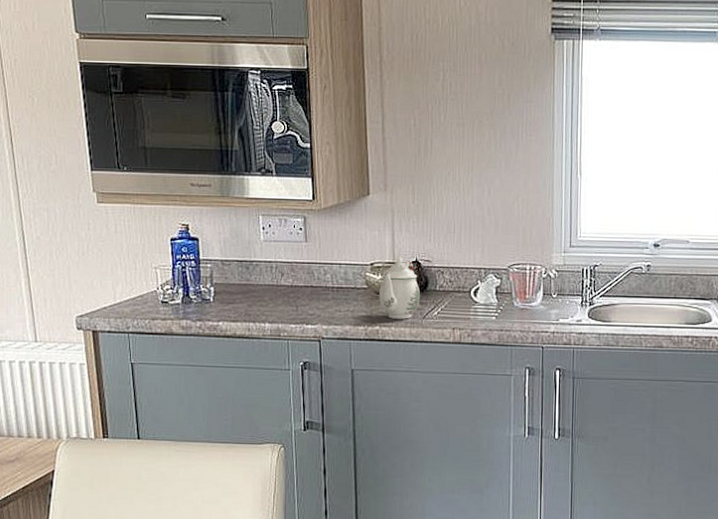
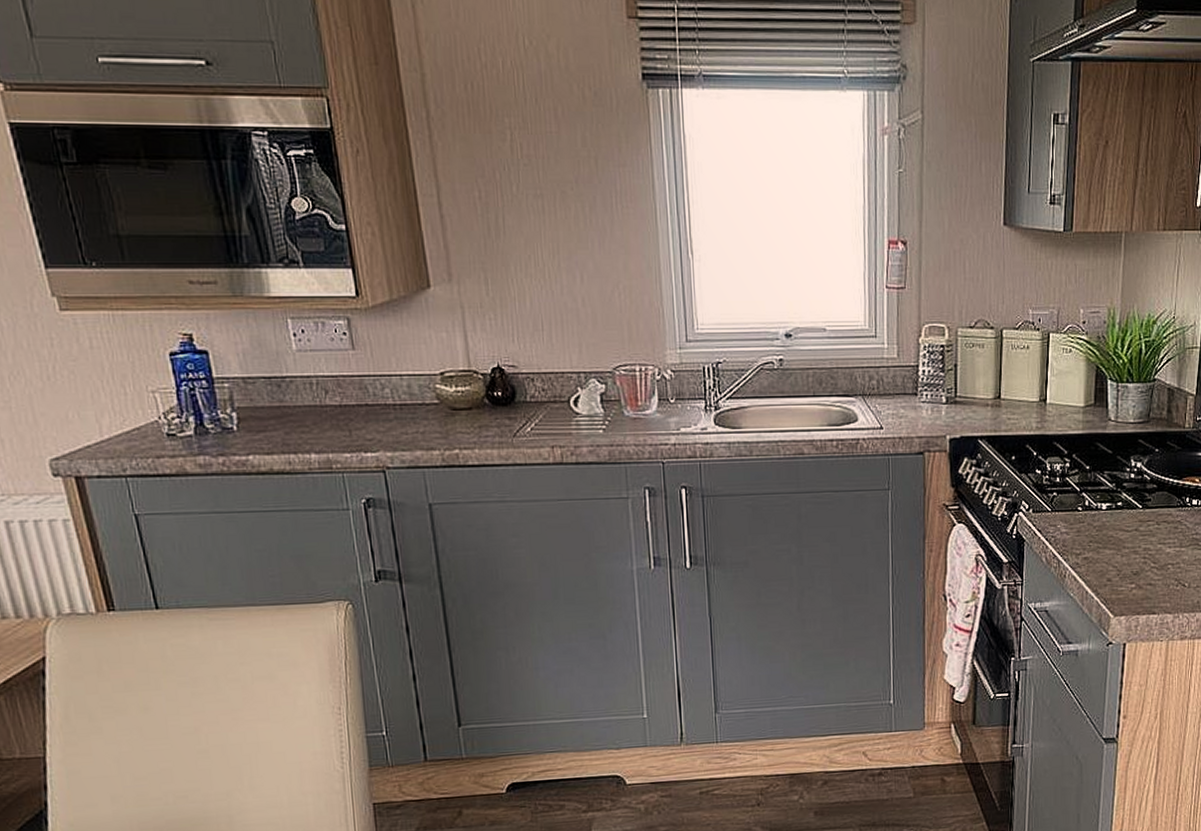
teapot: present [379,256,421,319] -> none [454,362,508,439]

